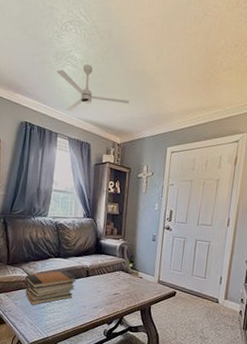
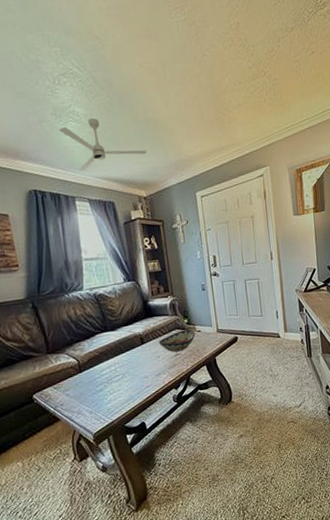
book stack: present [25,270,77,305] -> none [72,343,131,391]
decorative bowl: none [101,273,137,292] -> present [158,329,196,353]

